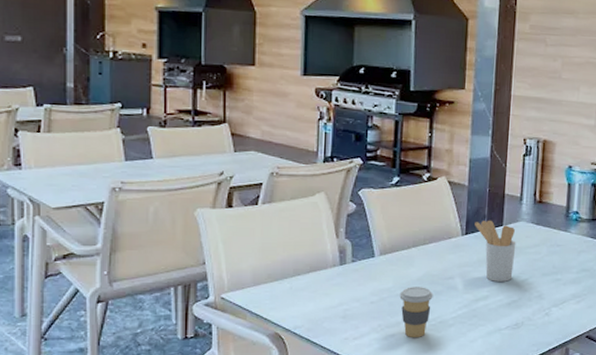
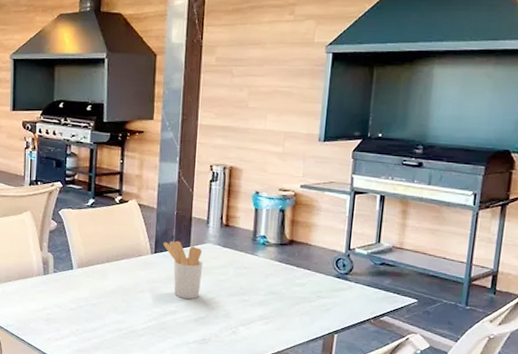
coffee cup: present [399,287,433,337] -> none [95,297,125,344]

